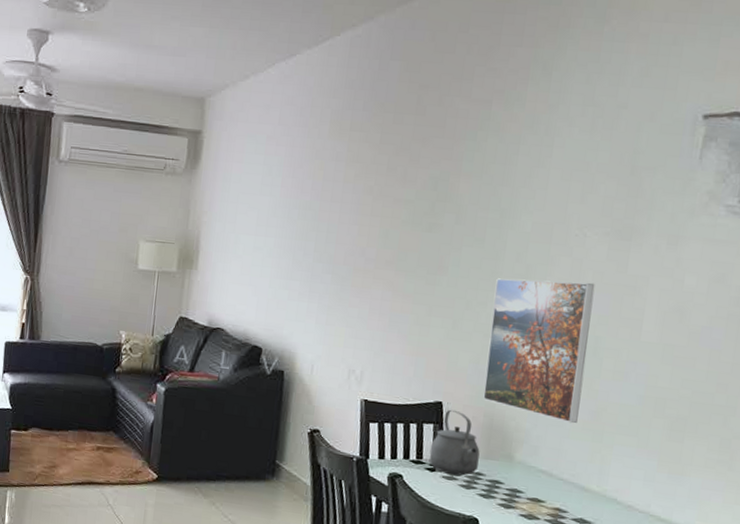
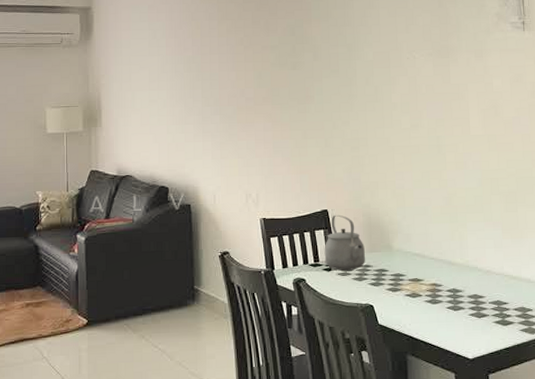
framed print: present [483,278,595,424] -> none [353,94,436,211]

